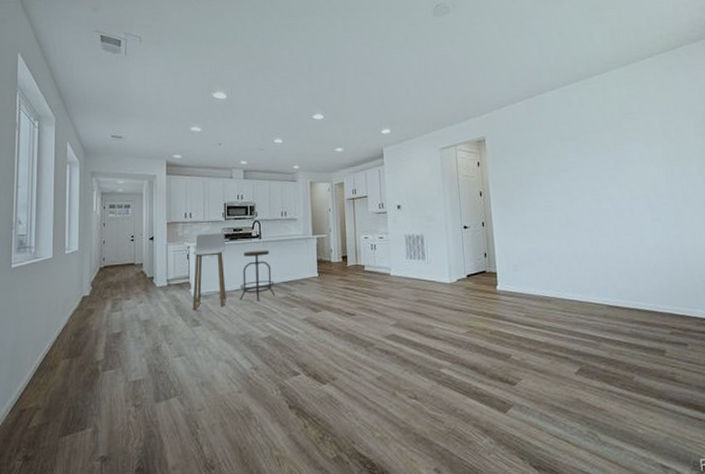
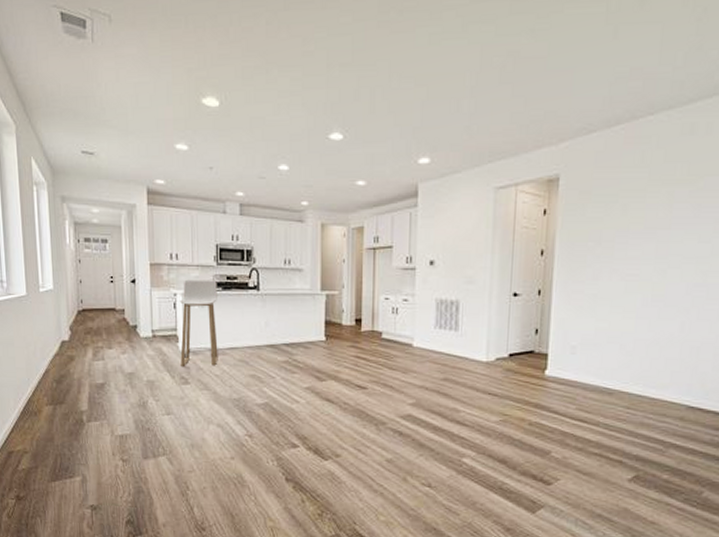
bar stool: present [239,249,275,302] -> none [233,304,273,363]

